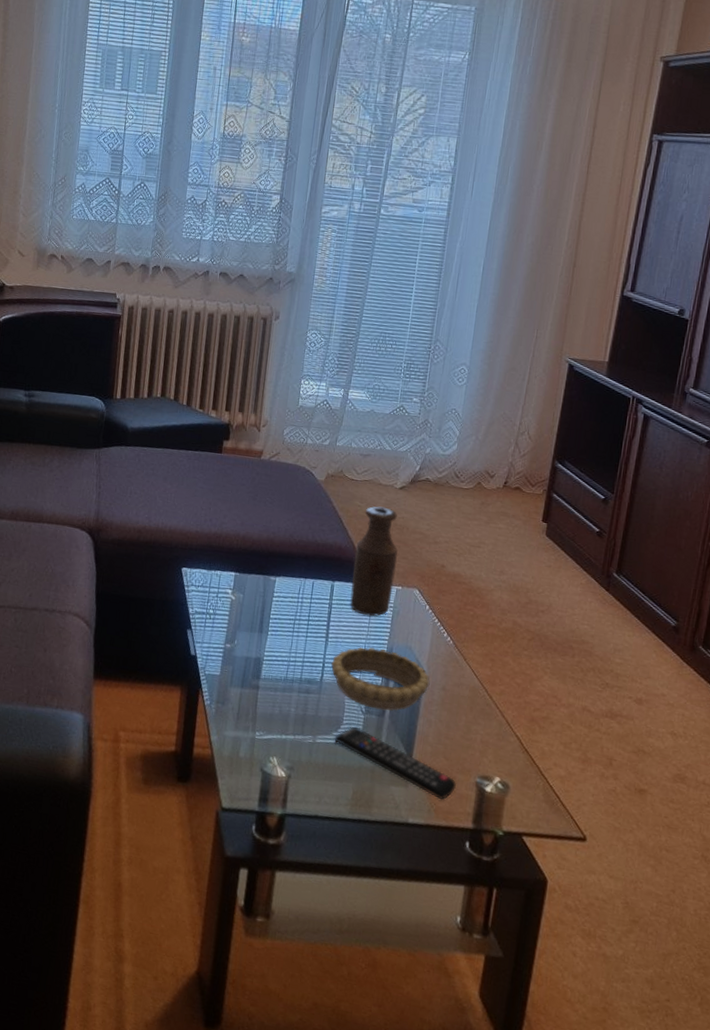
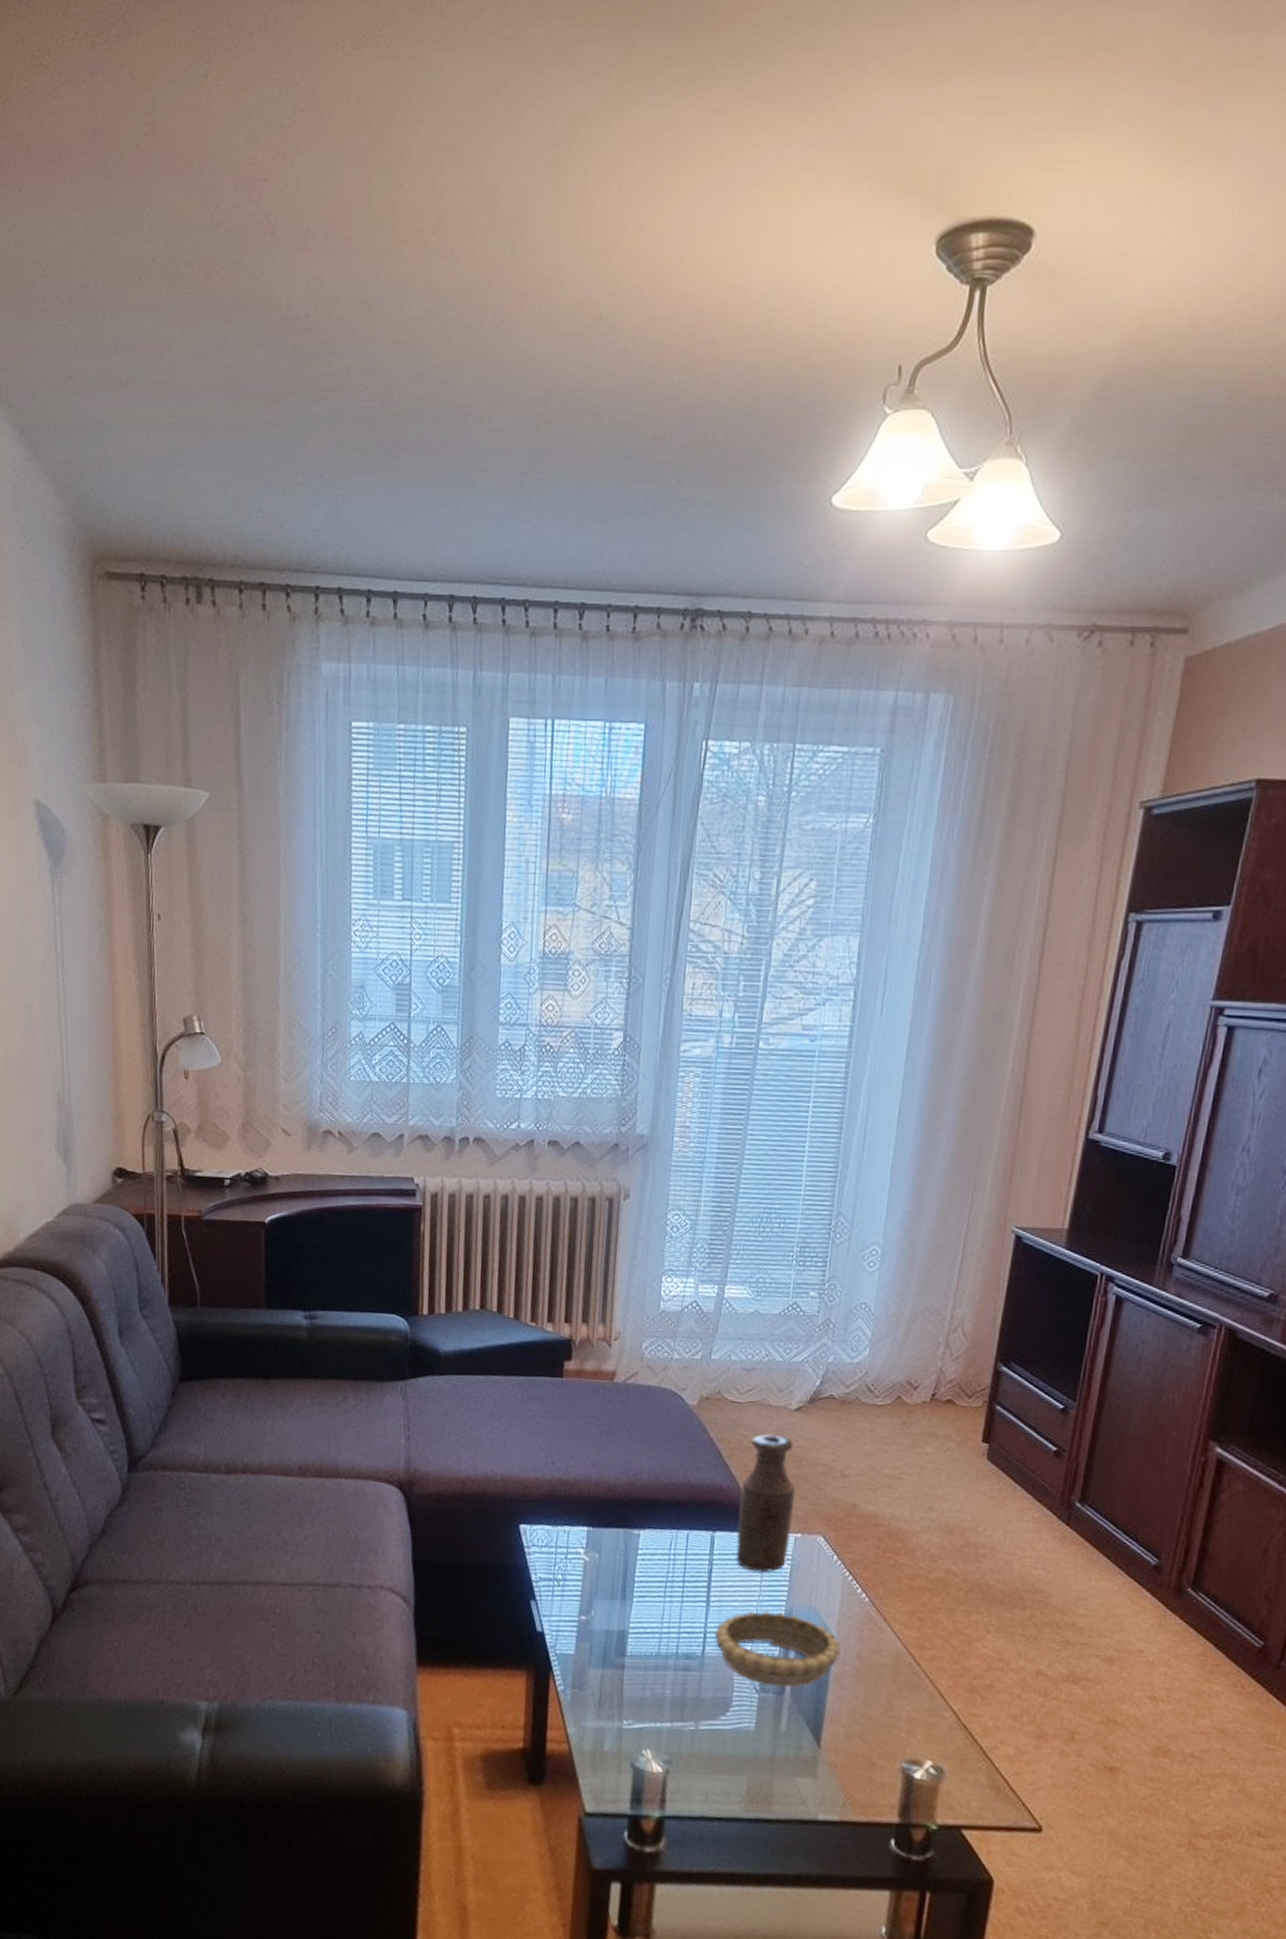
remote control: present [334,726,457,800] -> none [722,1708,878,1791]

